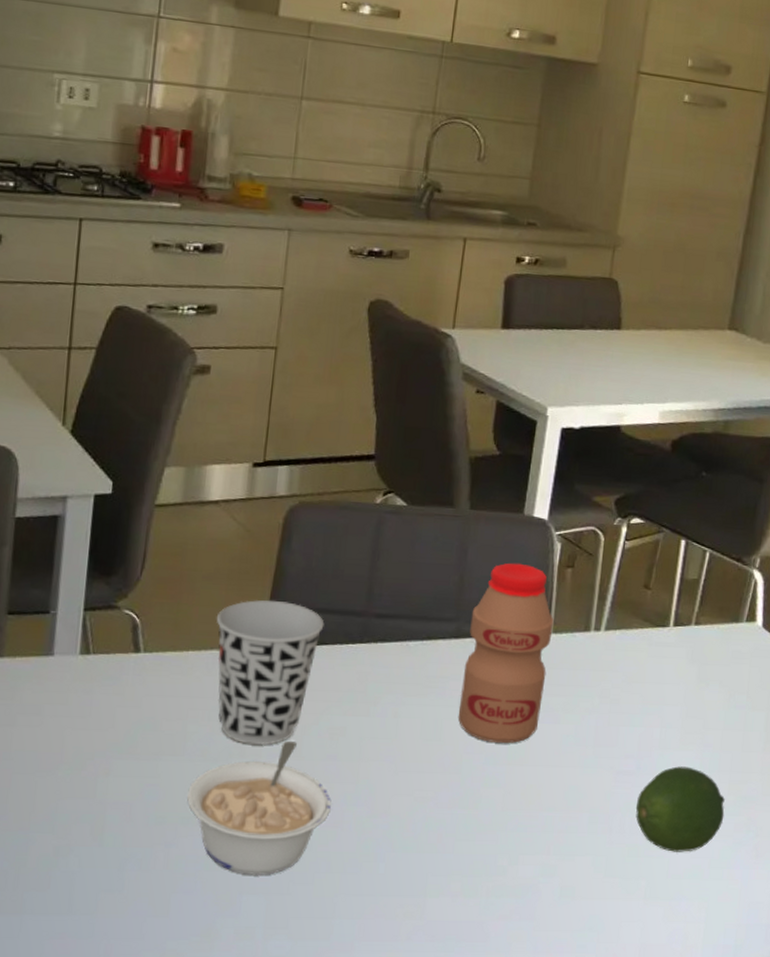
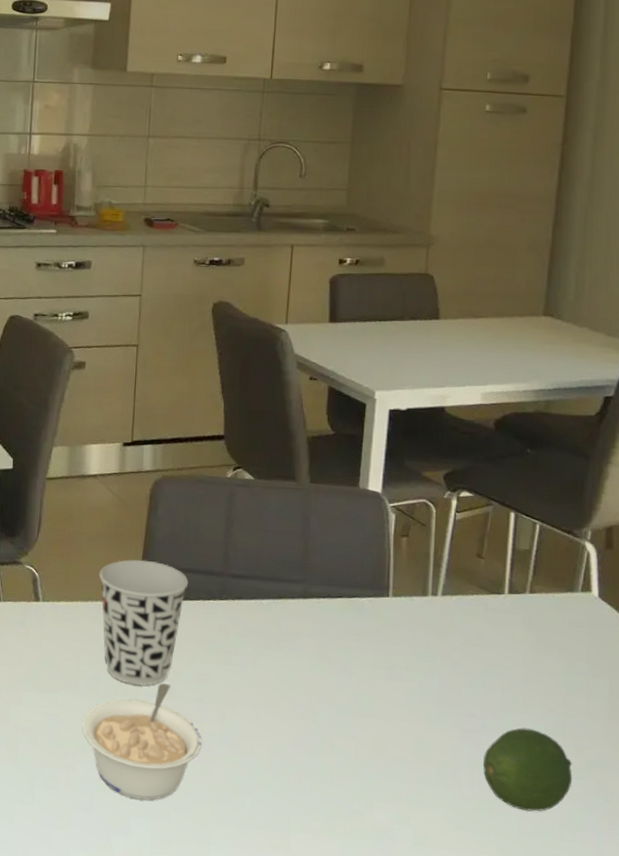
bottle: present [458,563,554,744] -> none [309,531,393,697]

